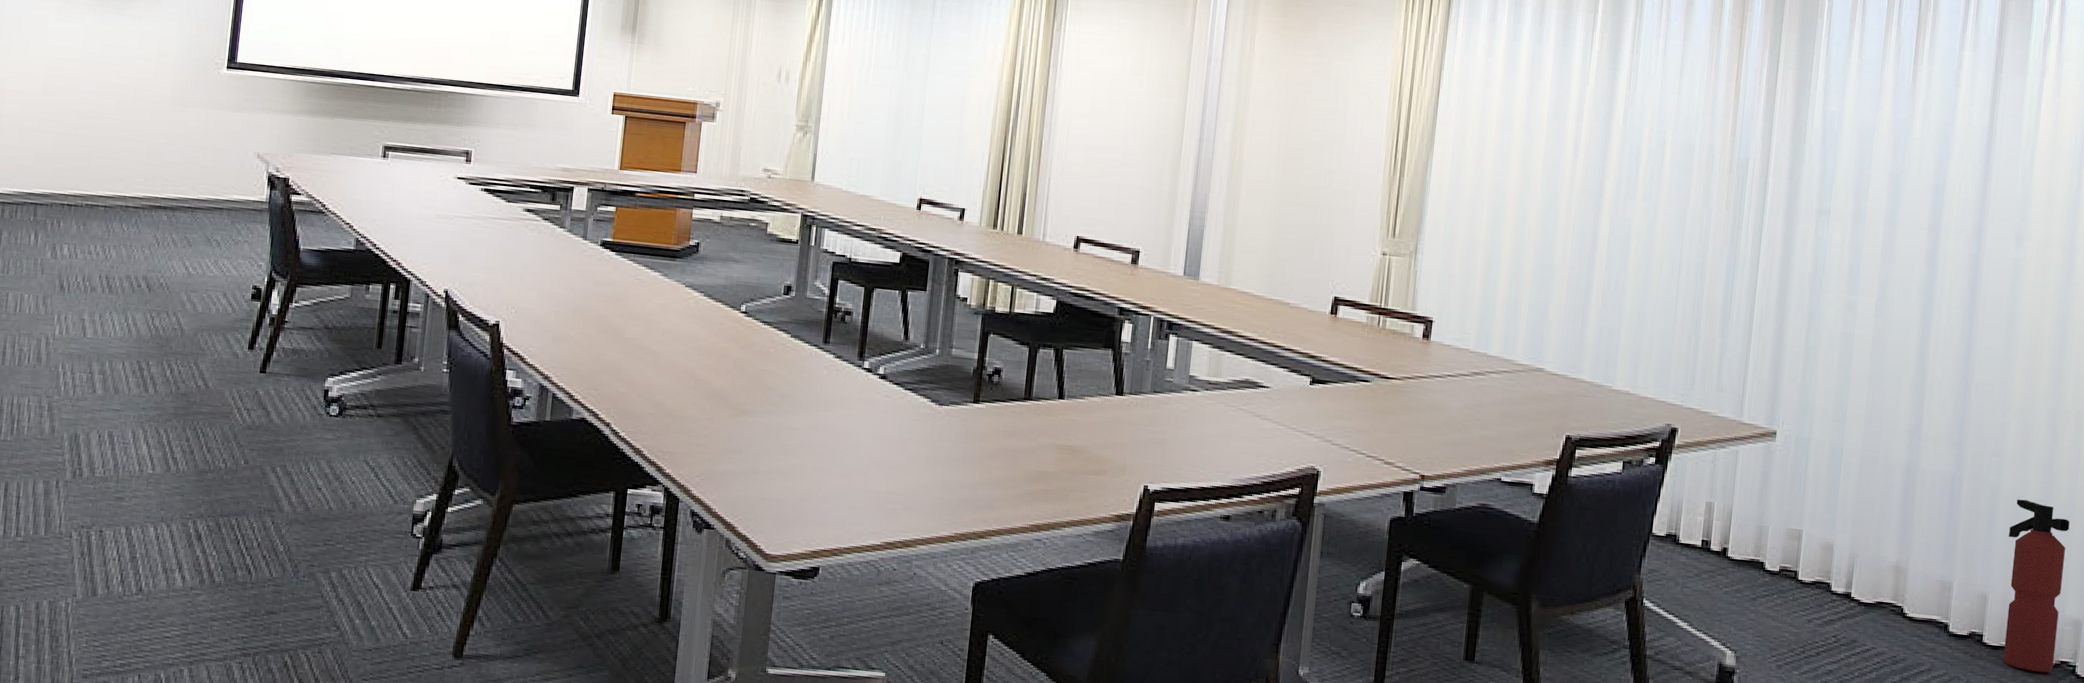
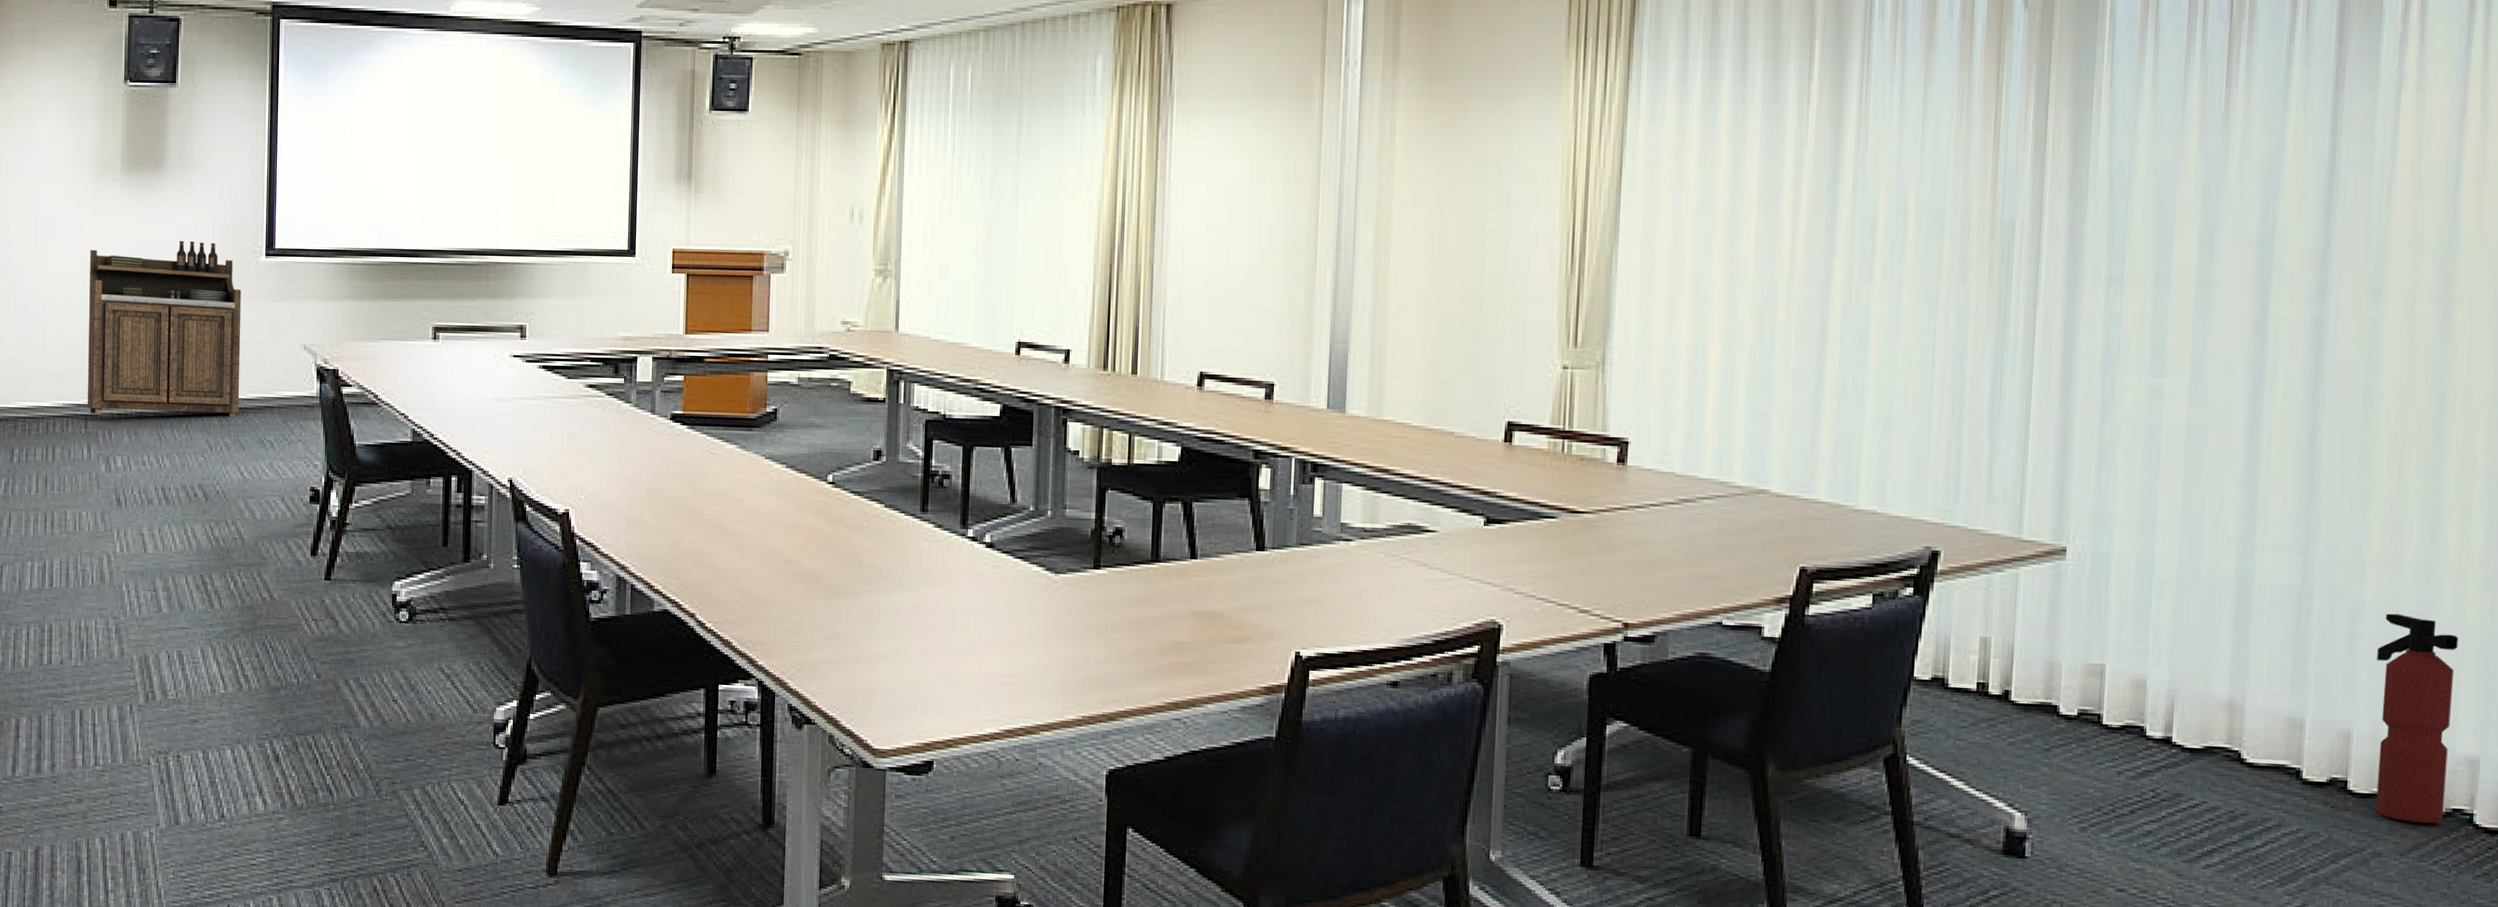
sideboard: none [37,47,201,216] -> present [87,240,242,417]

